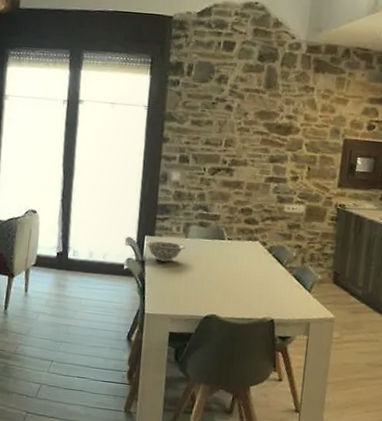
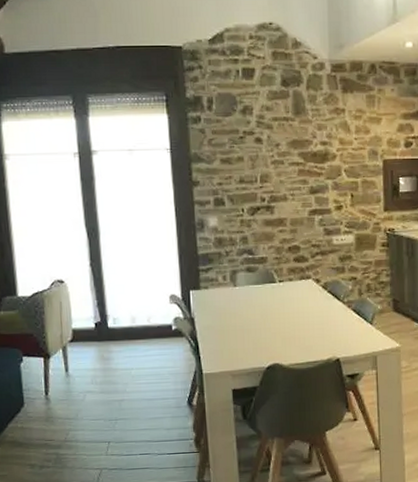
decorative bowl: present [145,240,185,262] -> none [191,293,235,316]

